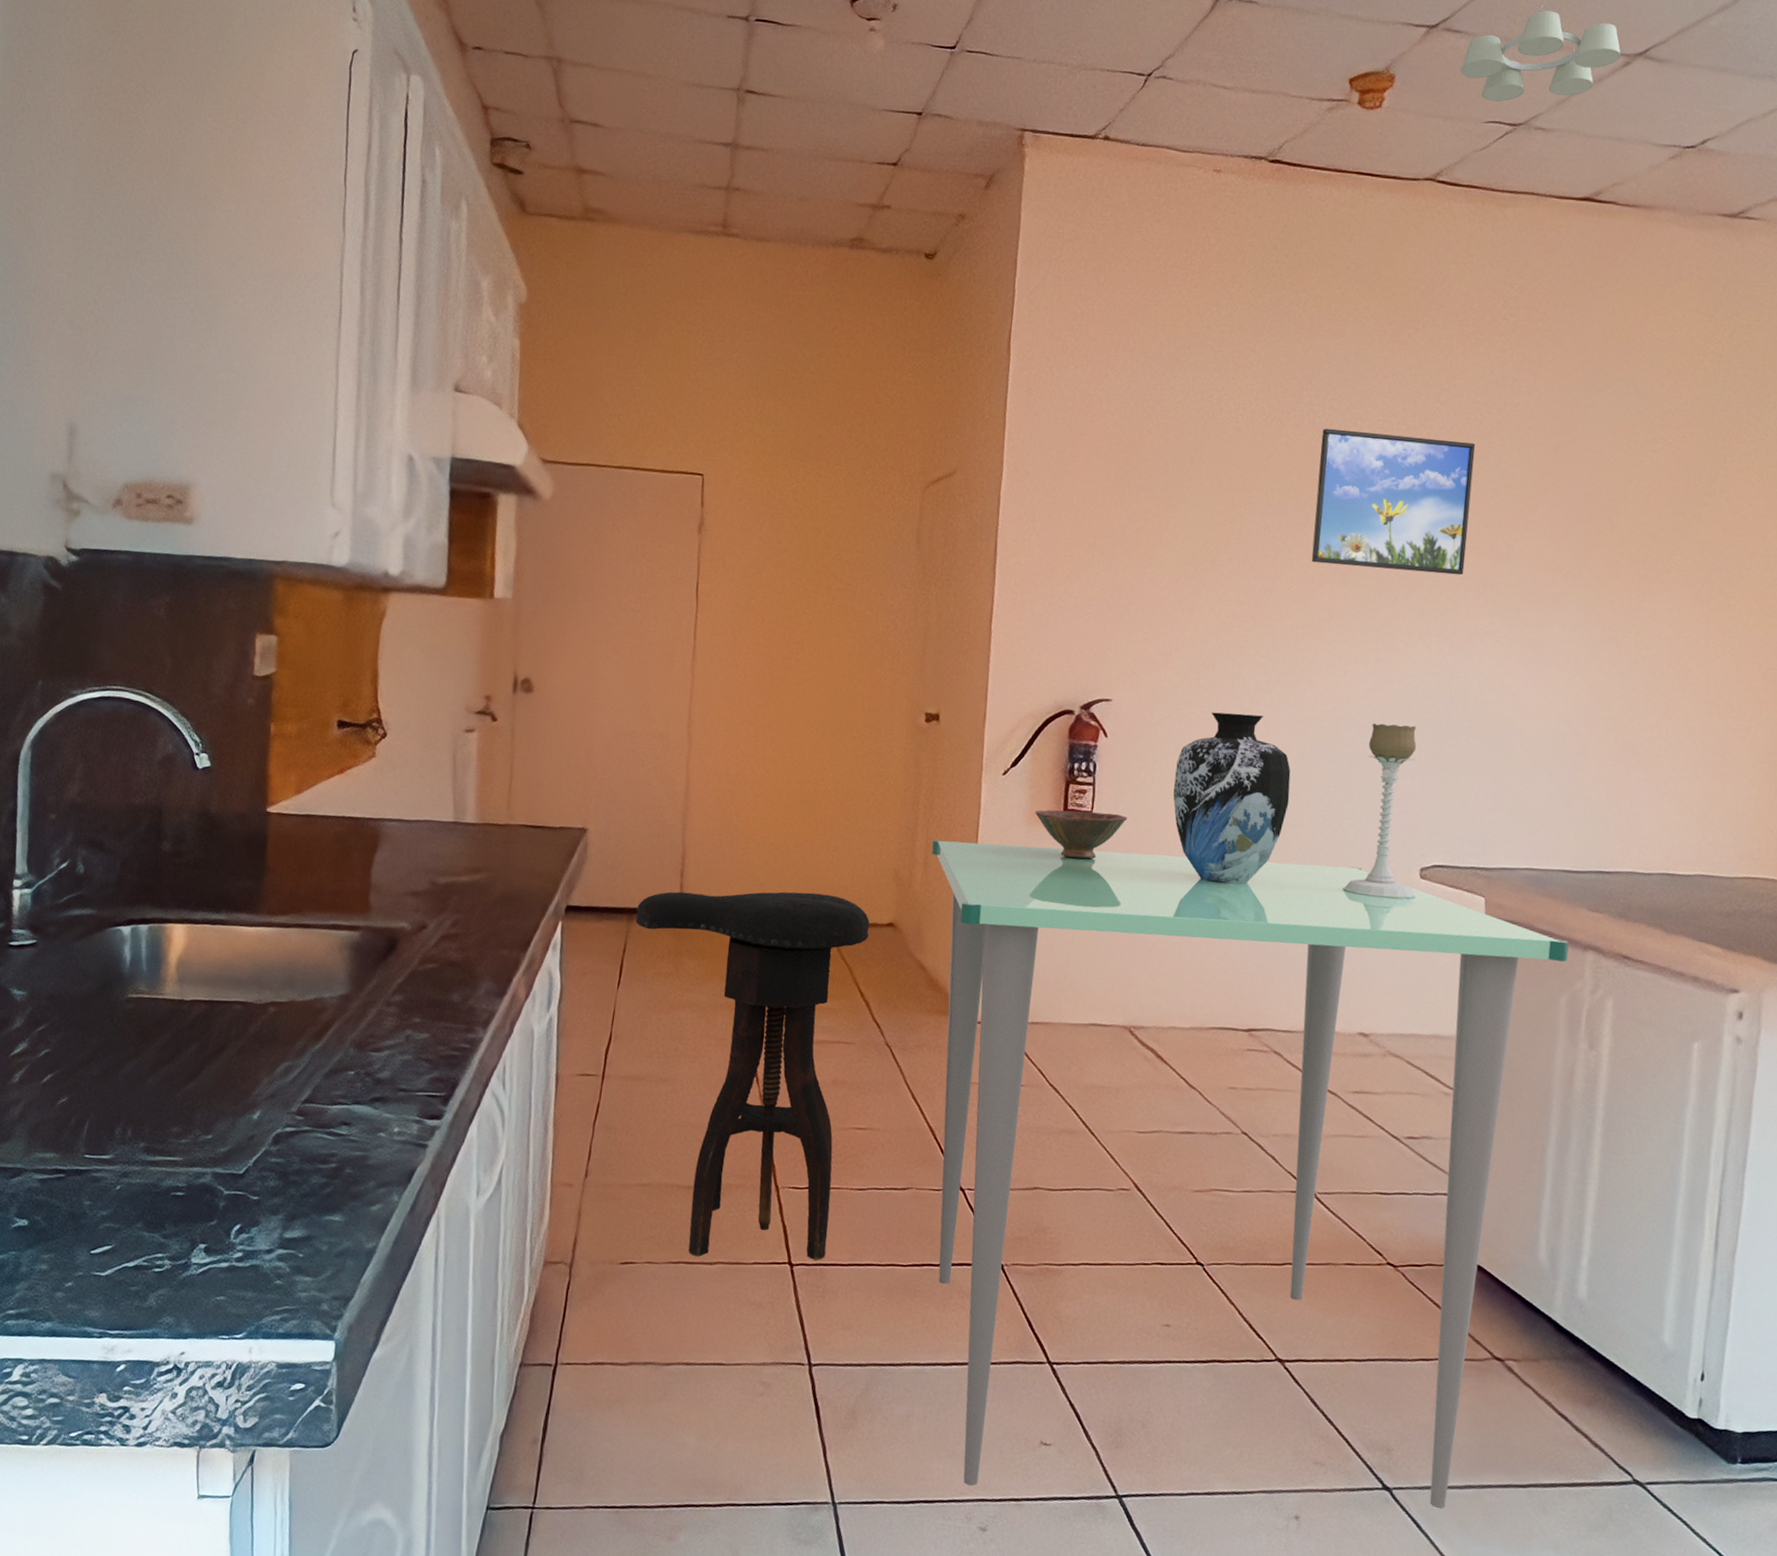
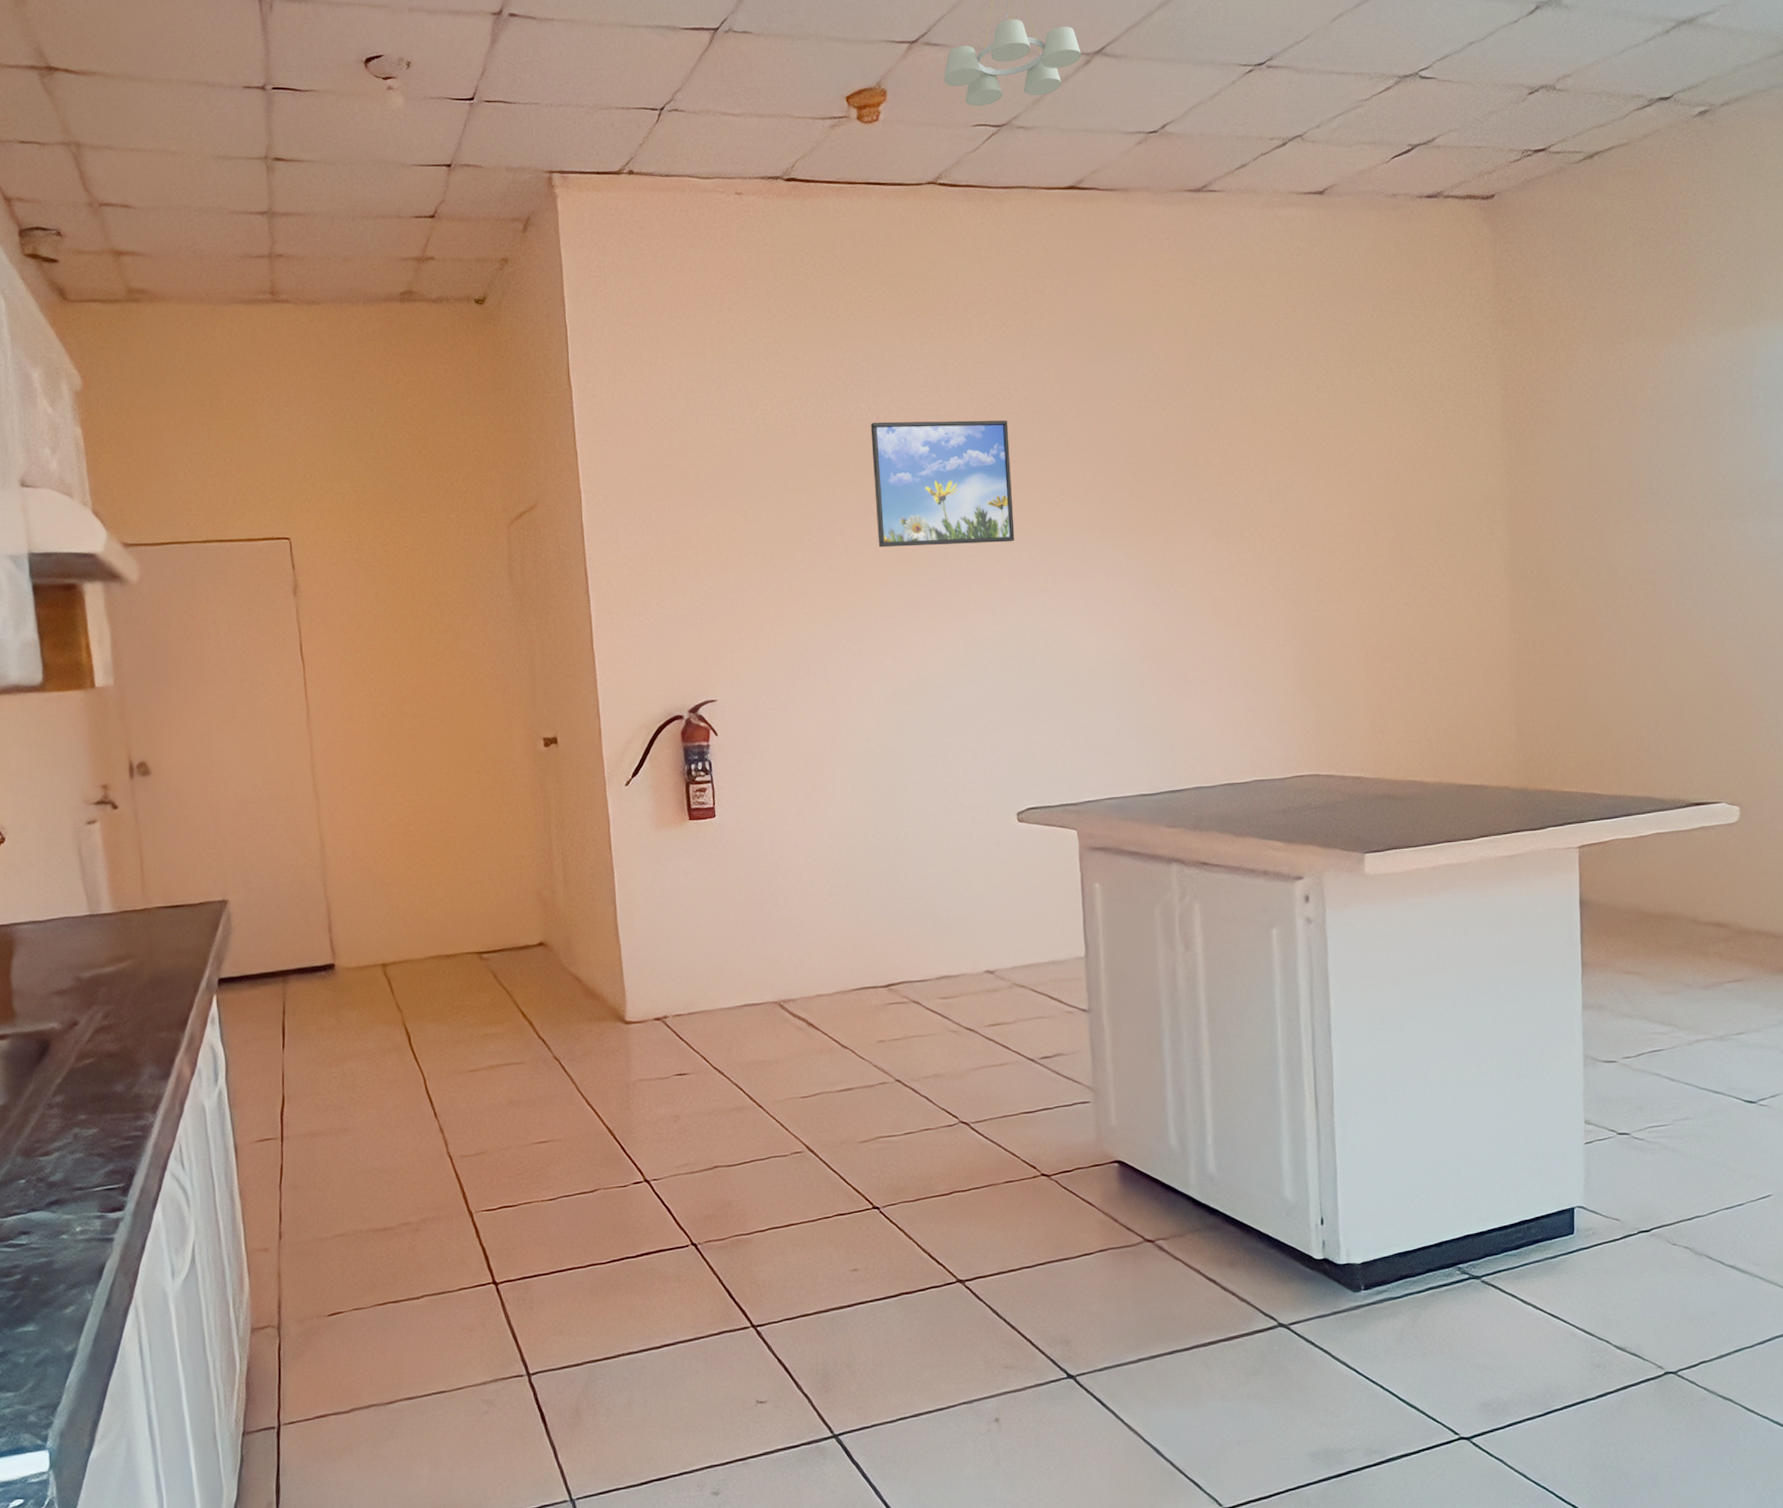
stool: present [635,891,870,1261] -> none [290,925,527,1294]
dining table: present [931,839,1569,1509] -> none [569,821,1155,1456]
bowl: present [1035,809,1128,859] -> none [662,806,748,854]
vase: present [1173,712,1291,885] -> none [785,695,892,855]
candle holder: present [1342,723,1417,899] -> none [951,684,1017,846]

